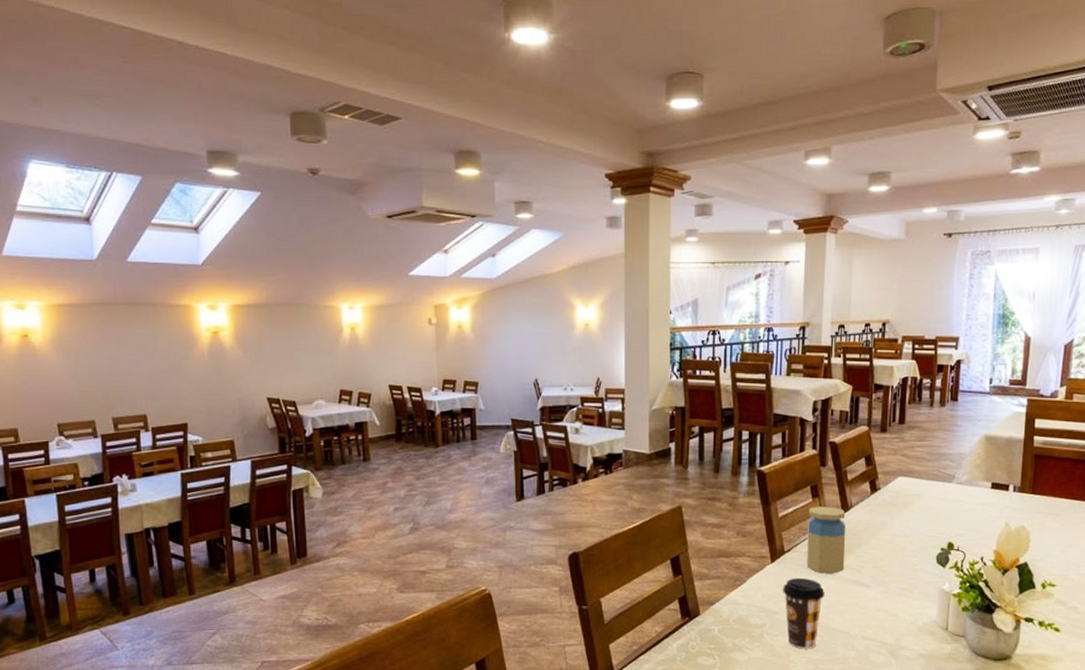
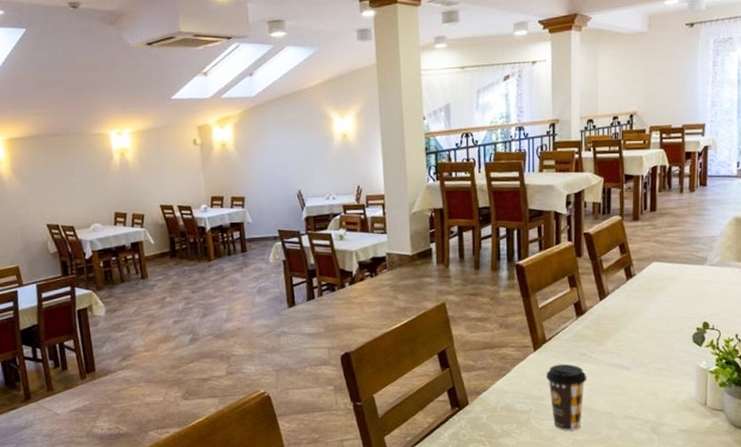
jar: present [806,506,846,574] -> none [567,294,605,359]

